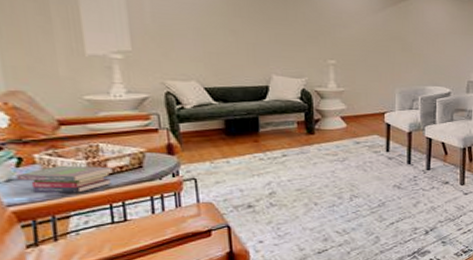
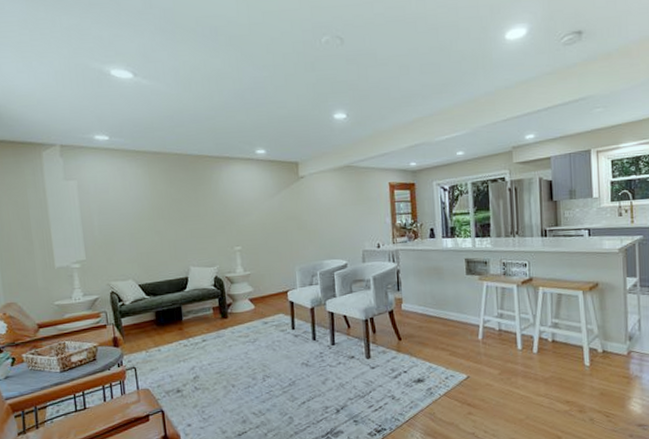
books: present [16,166,113,193] -> none [11,361,75,387]

